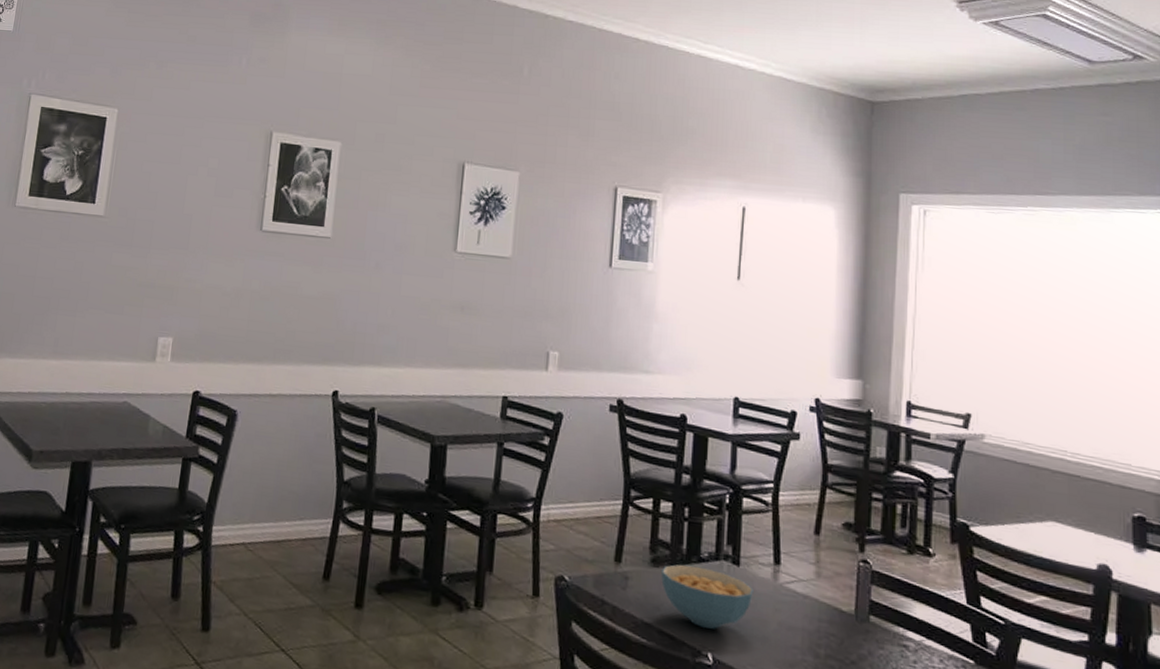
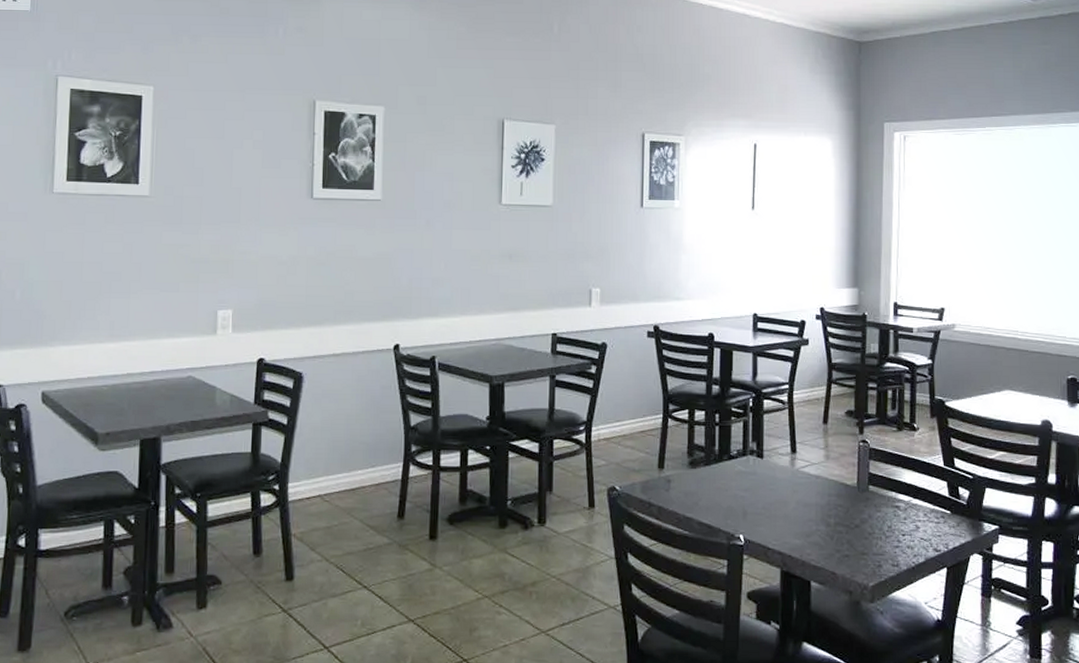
cereal bowl: present [661,564,754,629] -> none [699,463,775,514]

